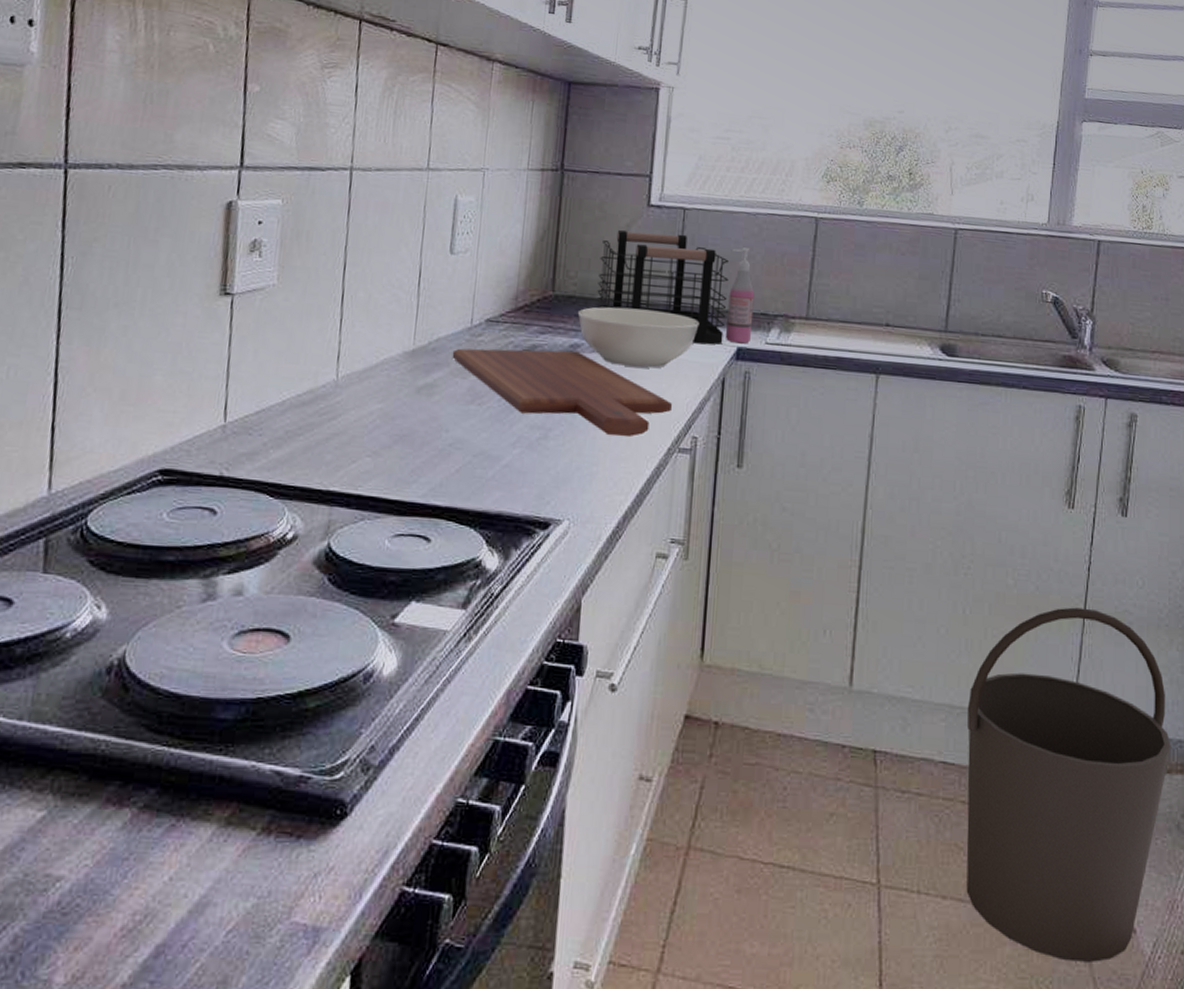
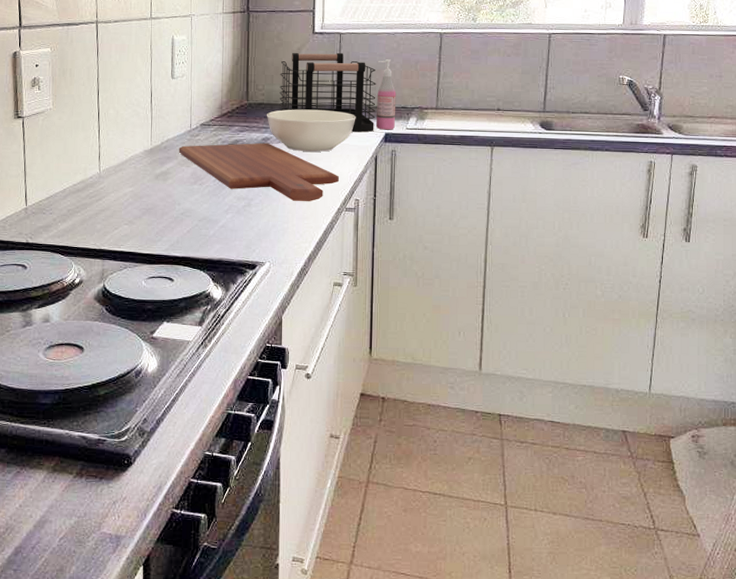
bucket: present [966,607,1171,962] -> none [568,309,726,557]

